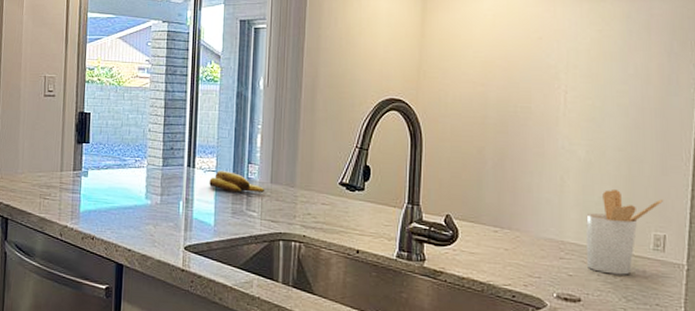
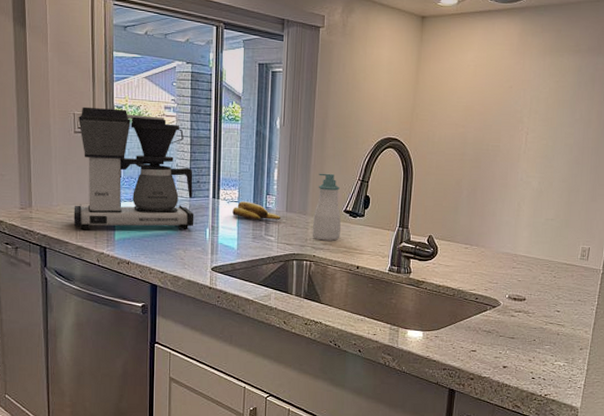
coffee maker: none [37,69,167,203] -> present [73,106,194,231]
soap bottle: none [301,139,336,219] -> present [312,173,341,241]
utensil holder: present [586,190,663,275] -> none [532,213,591,279]

